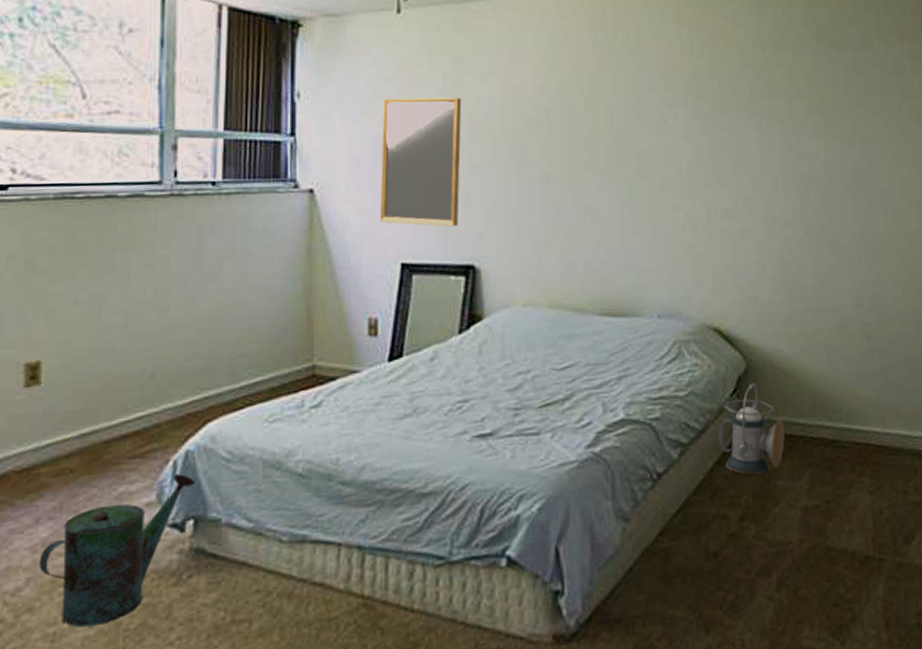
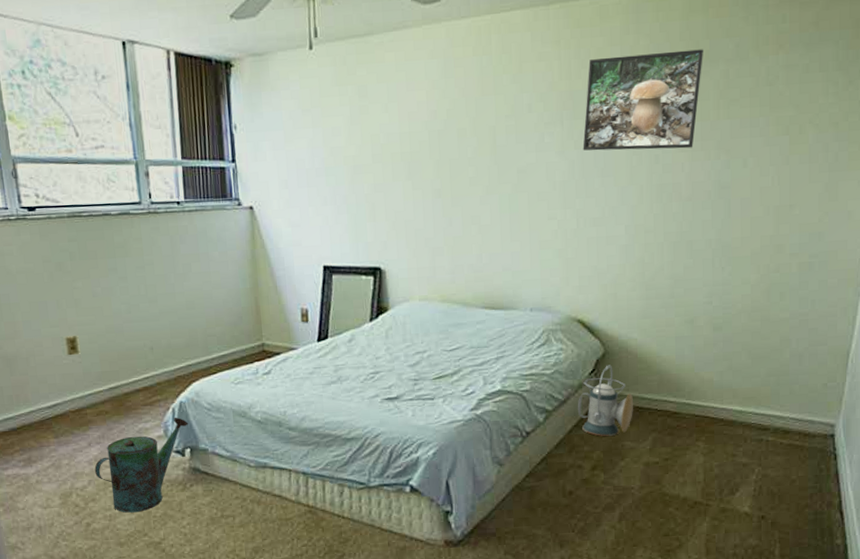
home mirror: present [380,97,462,227] -> none [302,125,367,236]
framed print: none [709,35,830,136] -> present [582,49,704,151]

